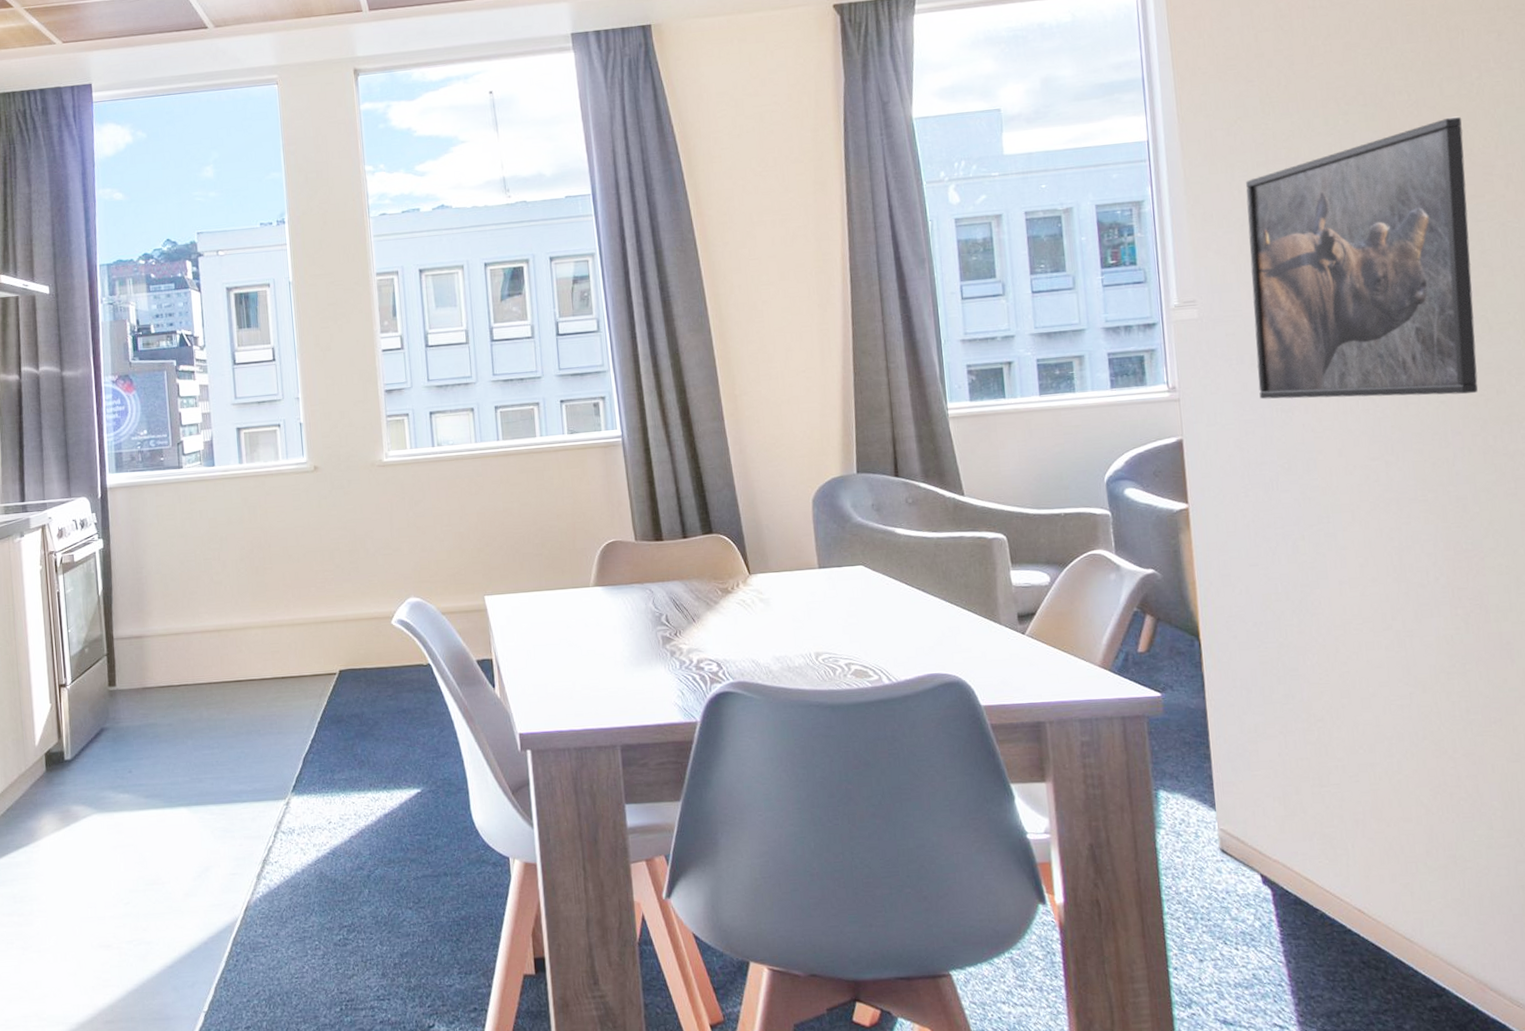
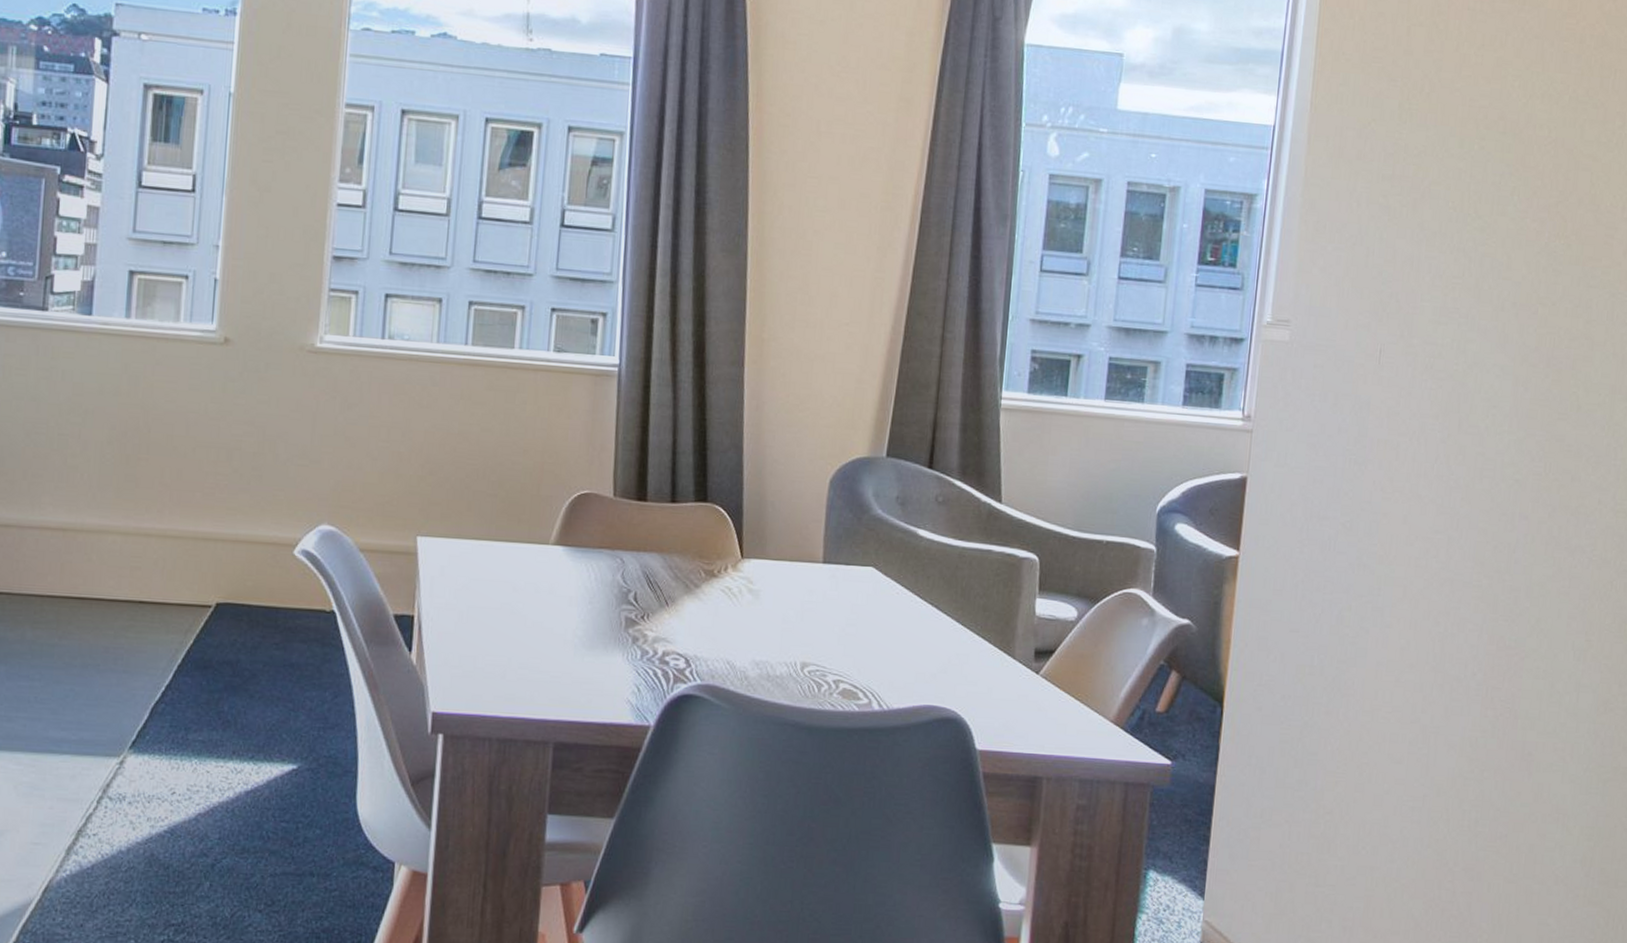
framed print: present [1246,116,1478,400] -> none [1335,165,1596,477]

